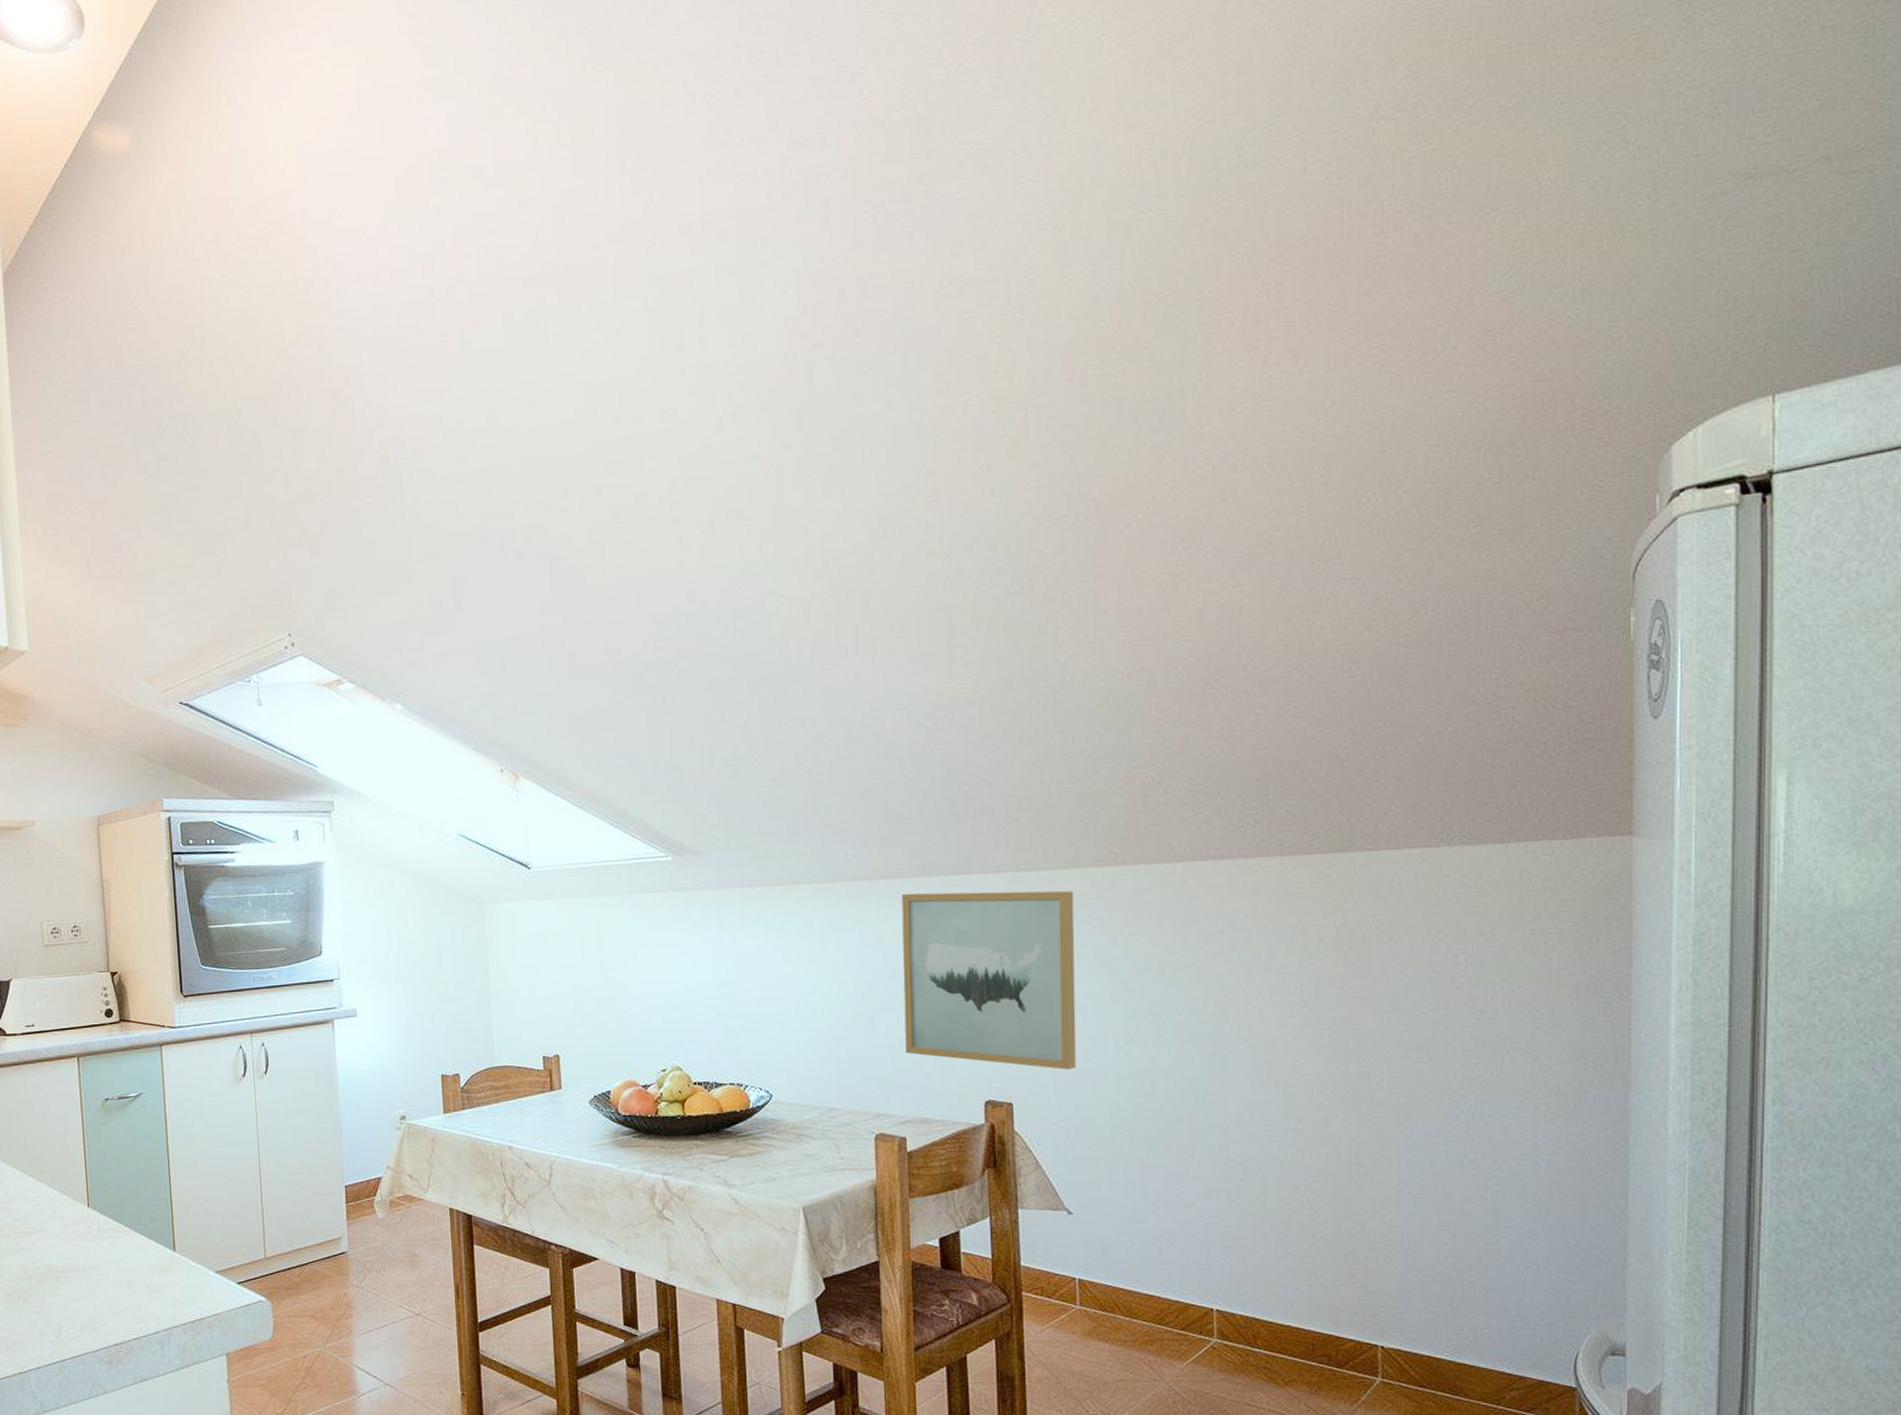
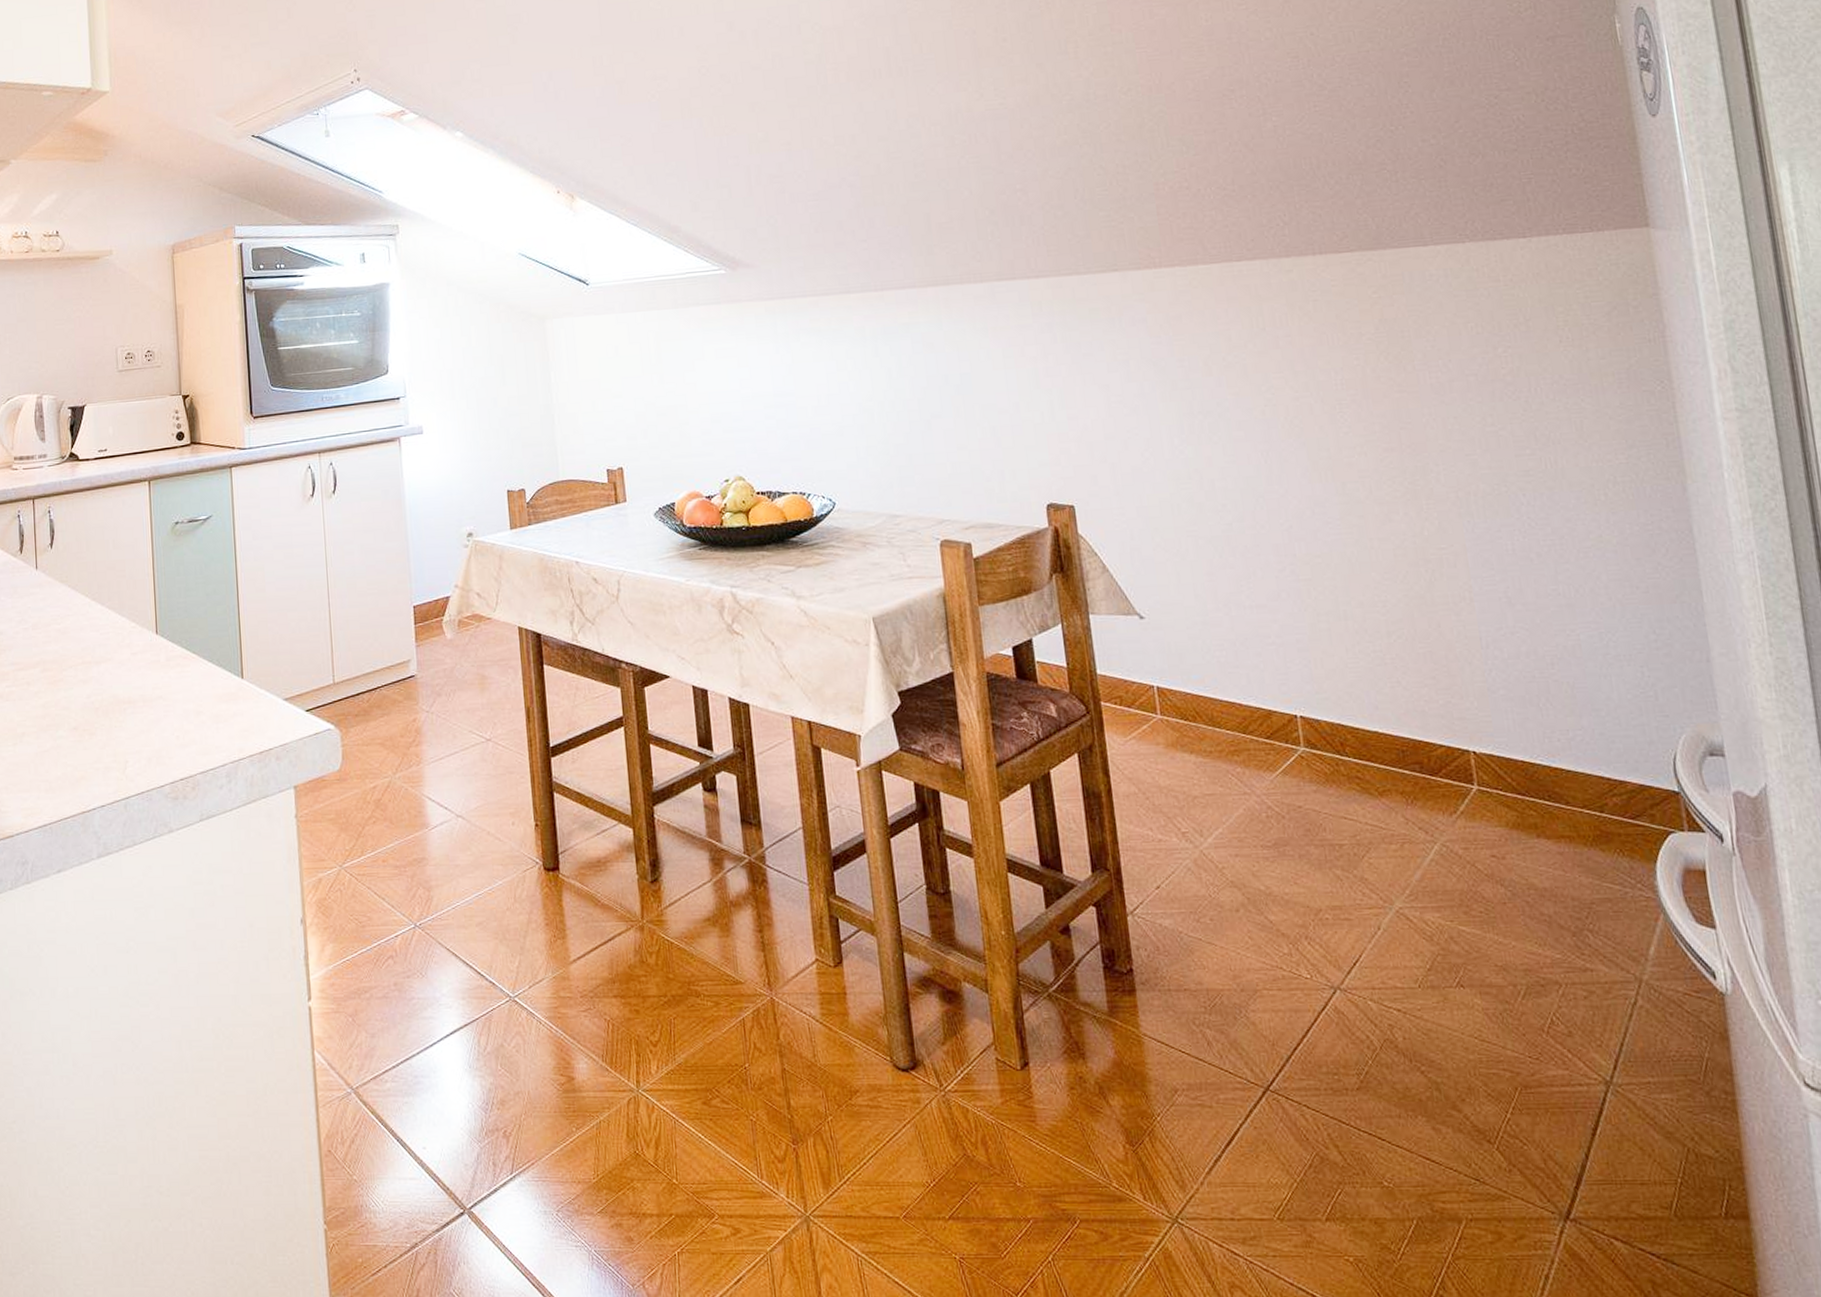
wall art: present [901,890,1076,1071] -> none [948,293,1134,471]

